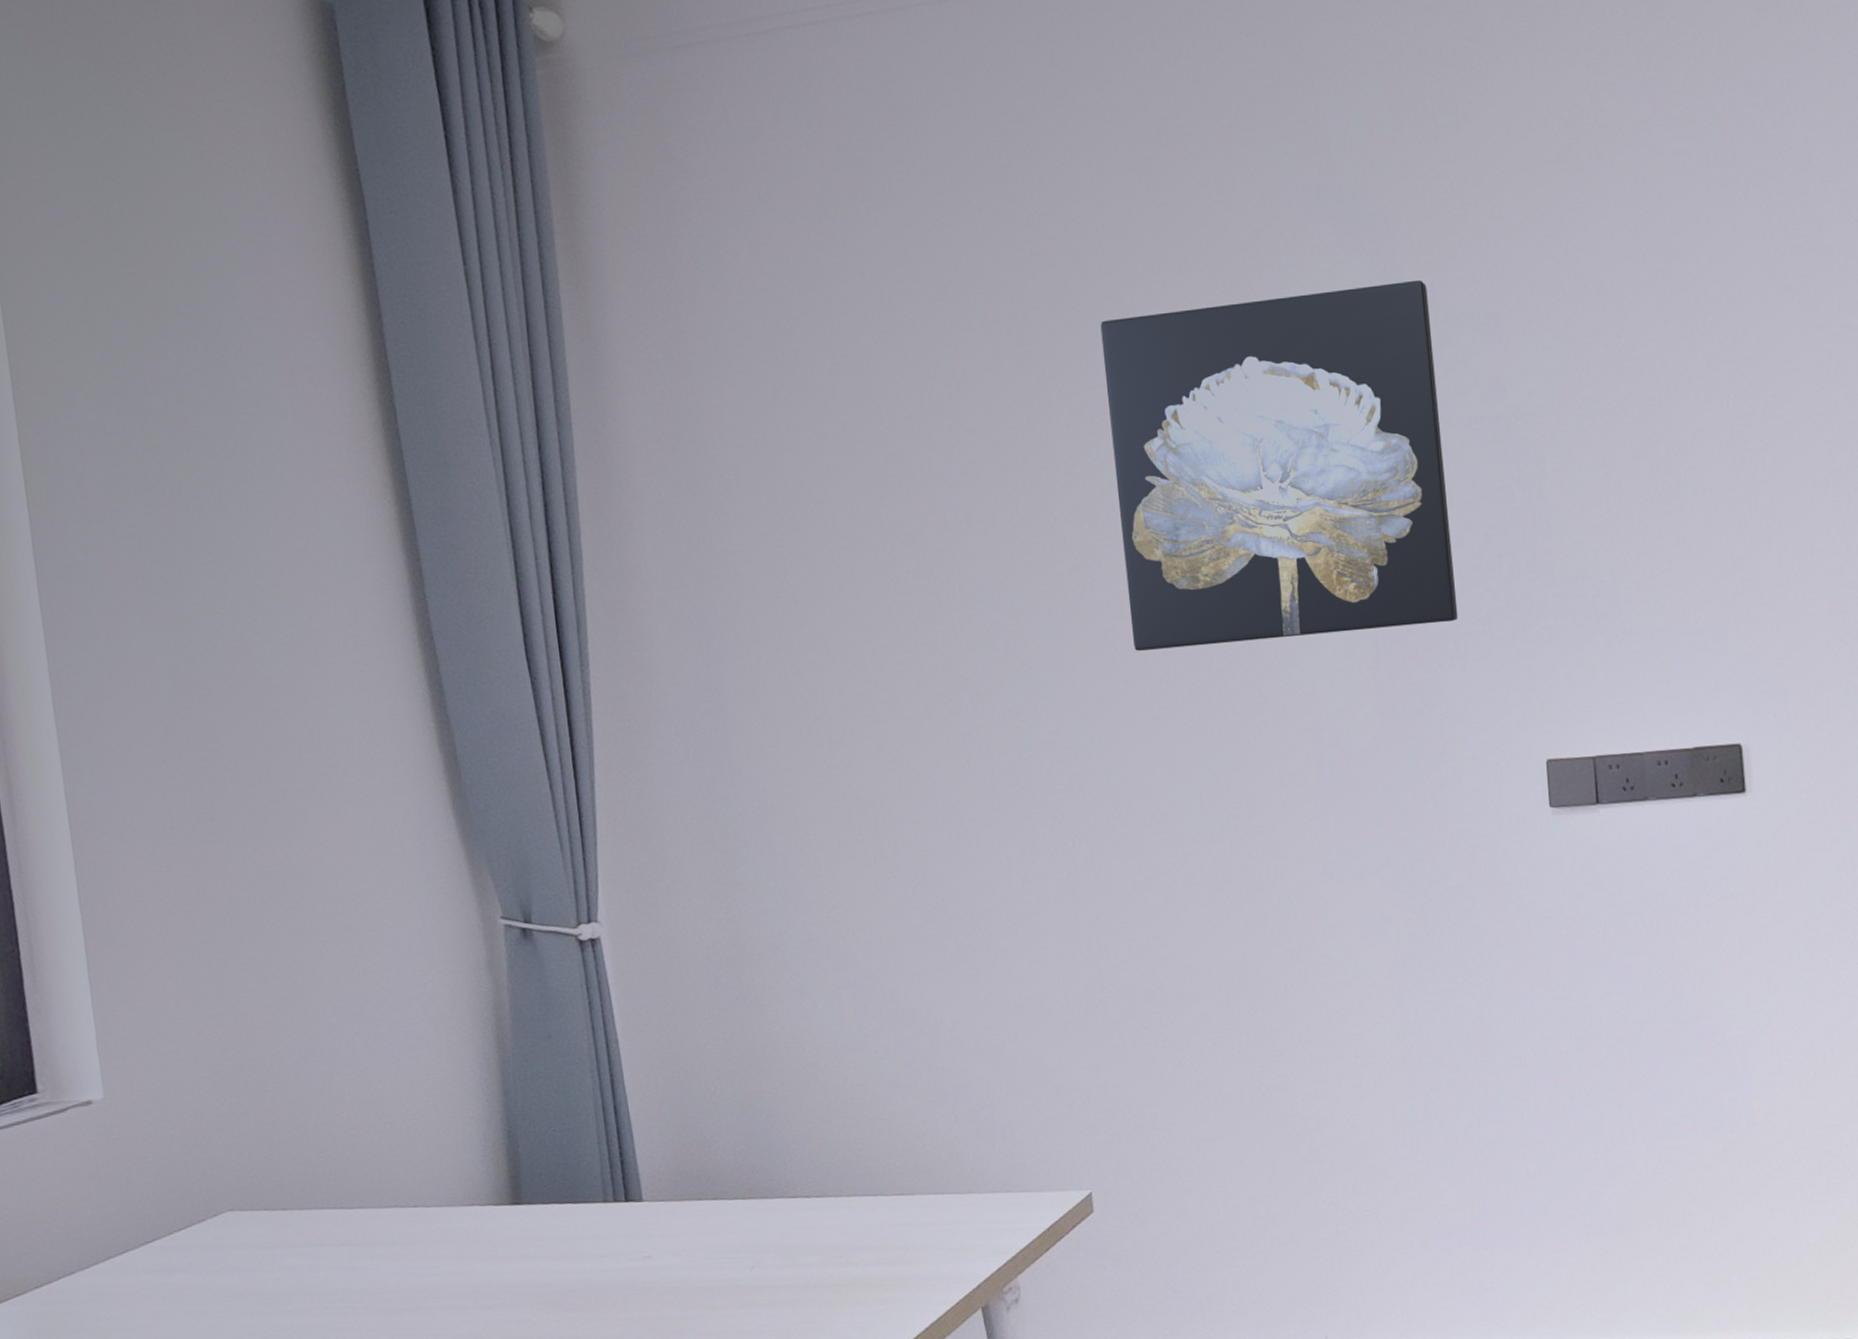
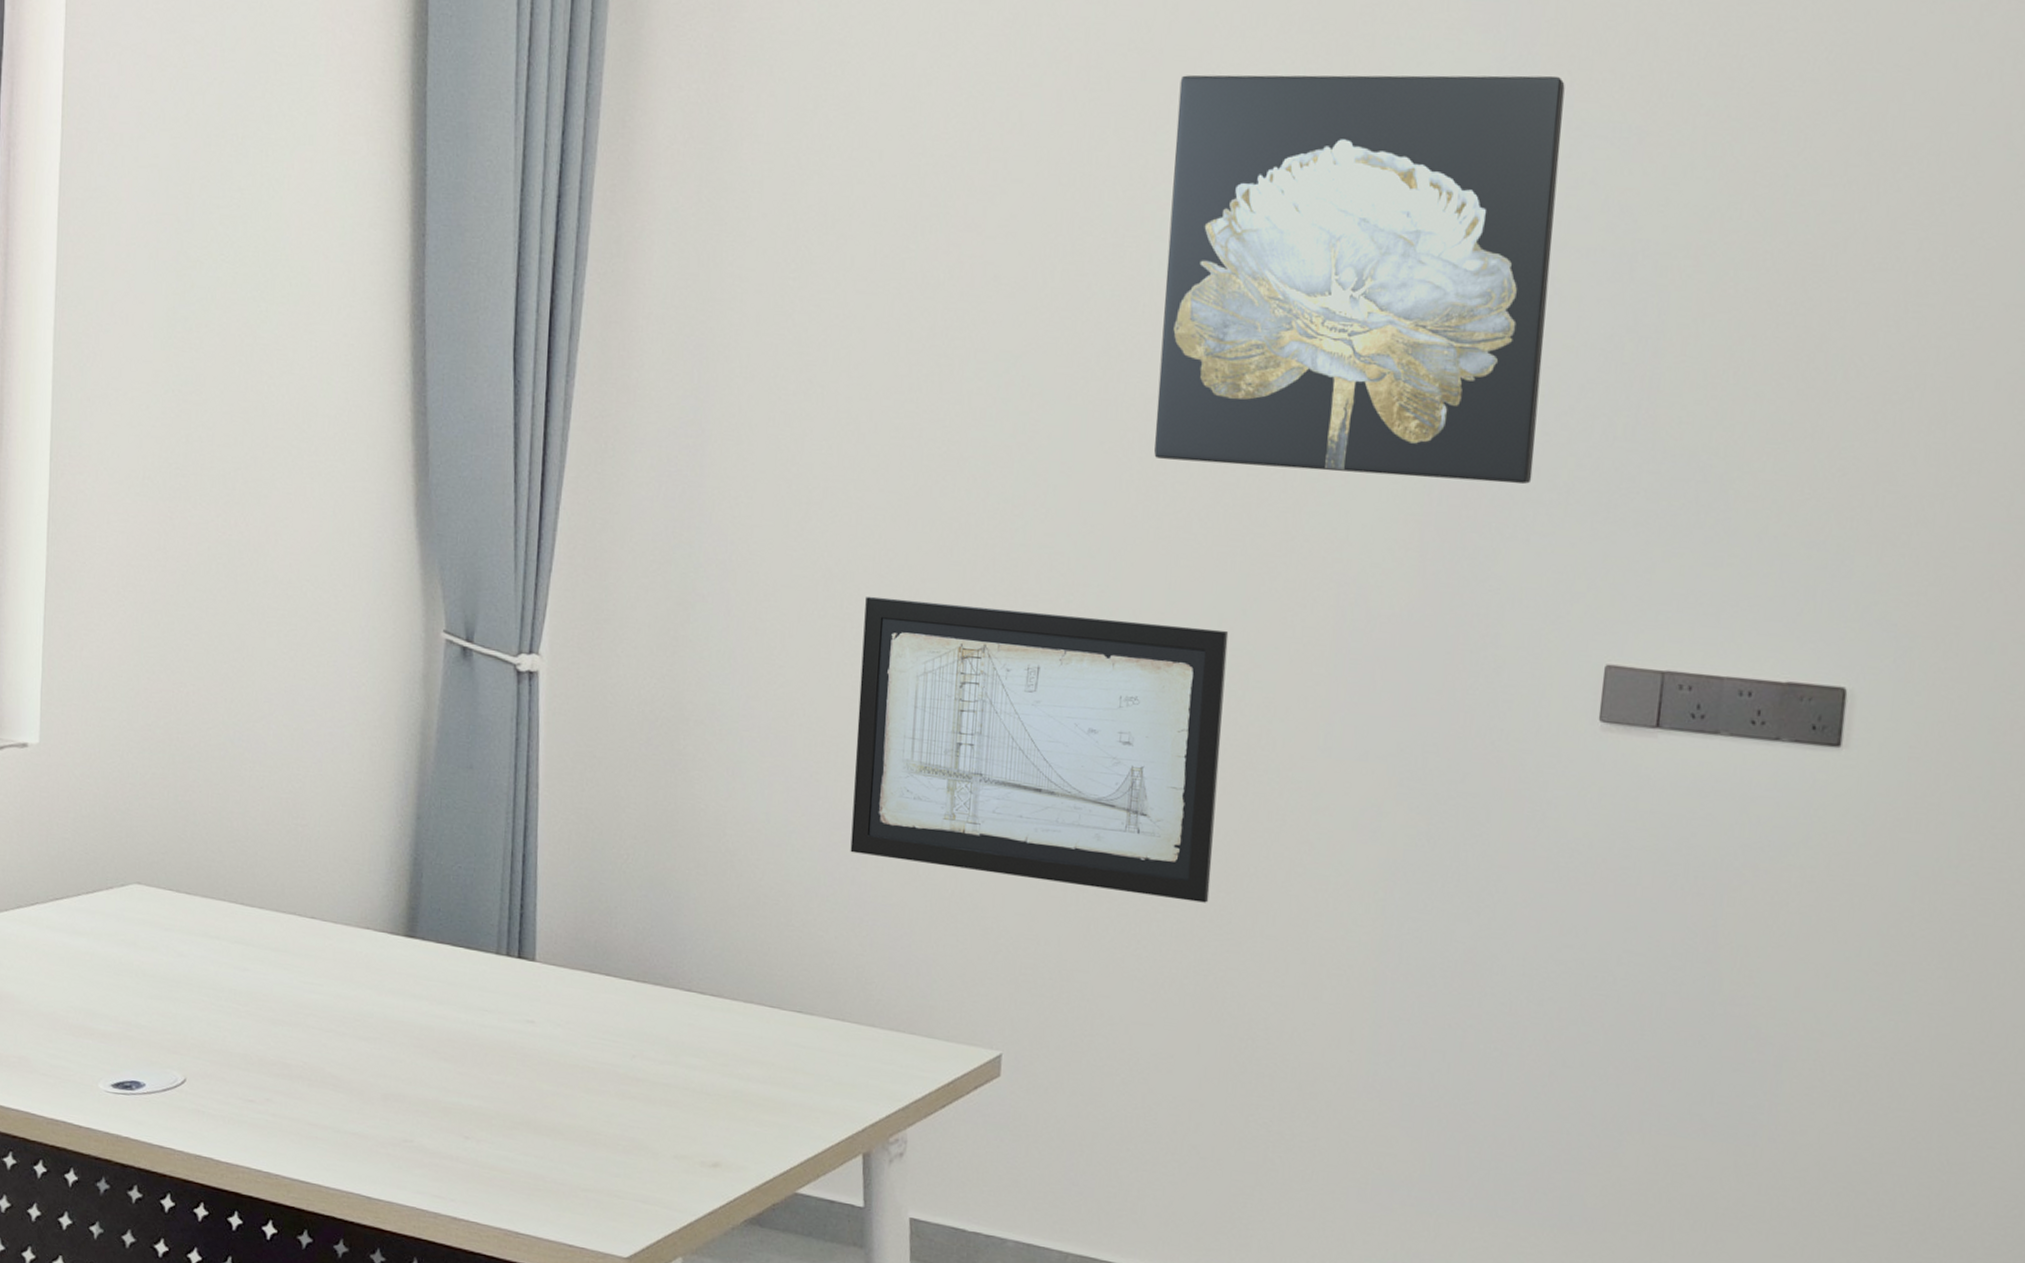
wall art: none [898,788,1250,1044] -> present [850,596,1229,903]

